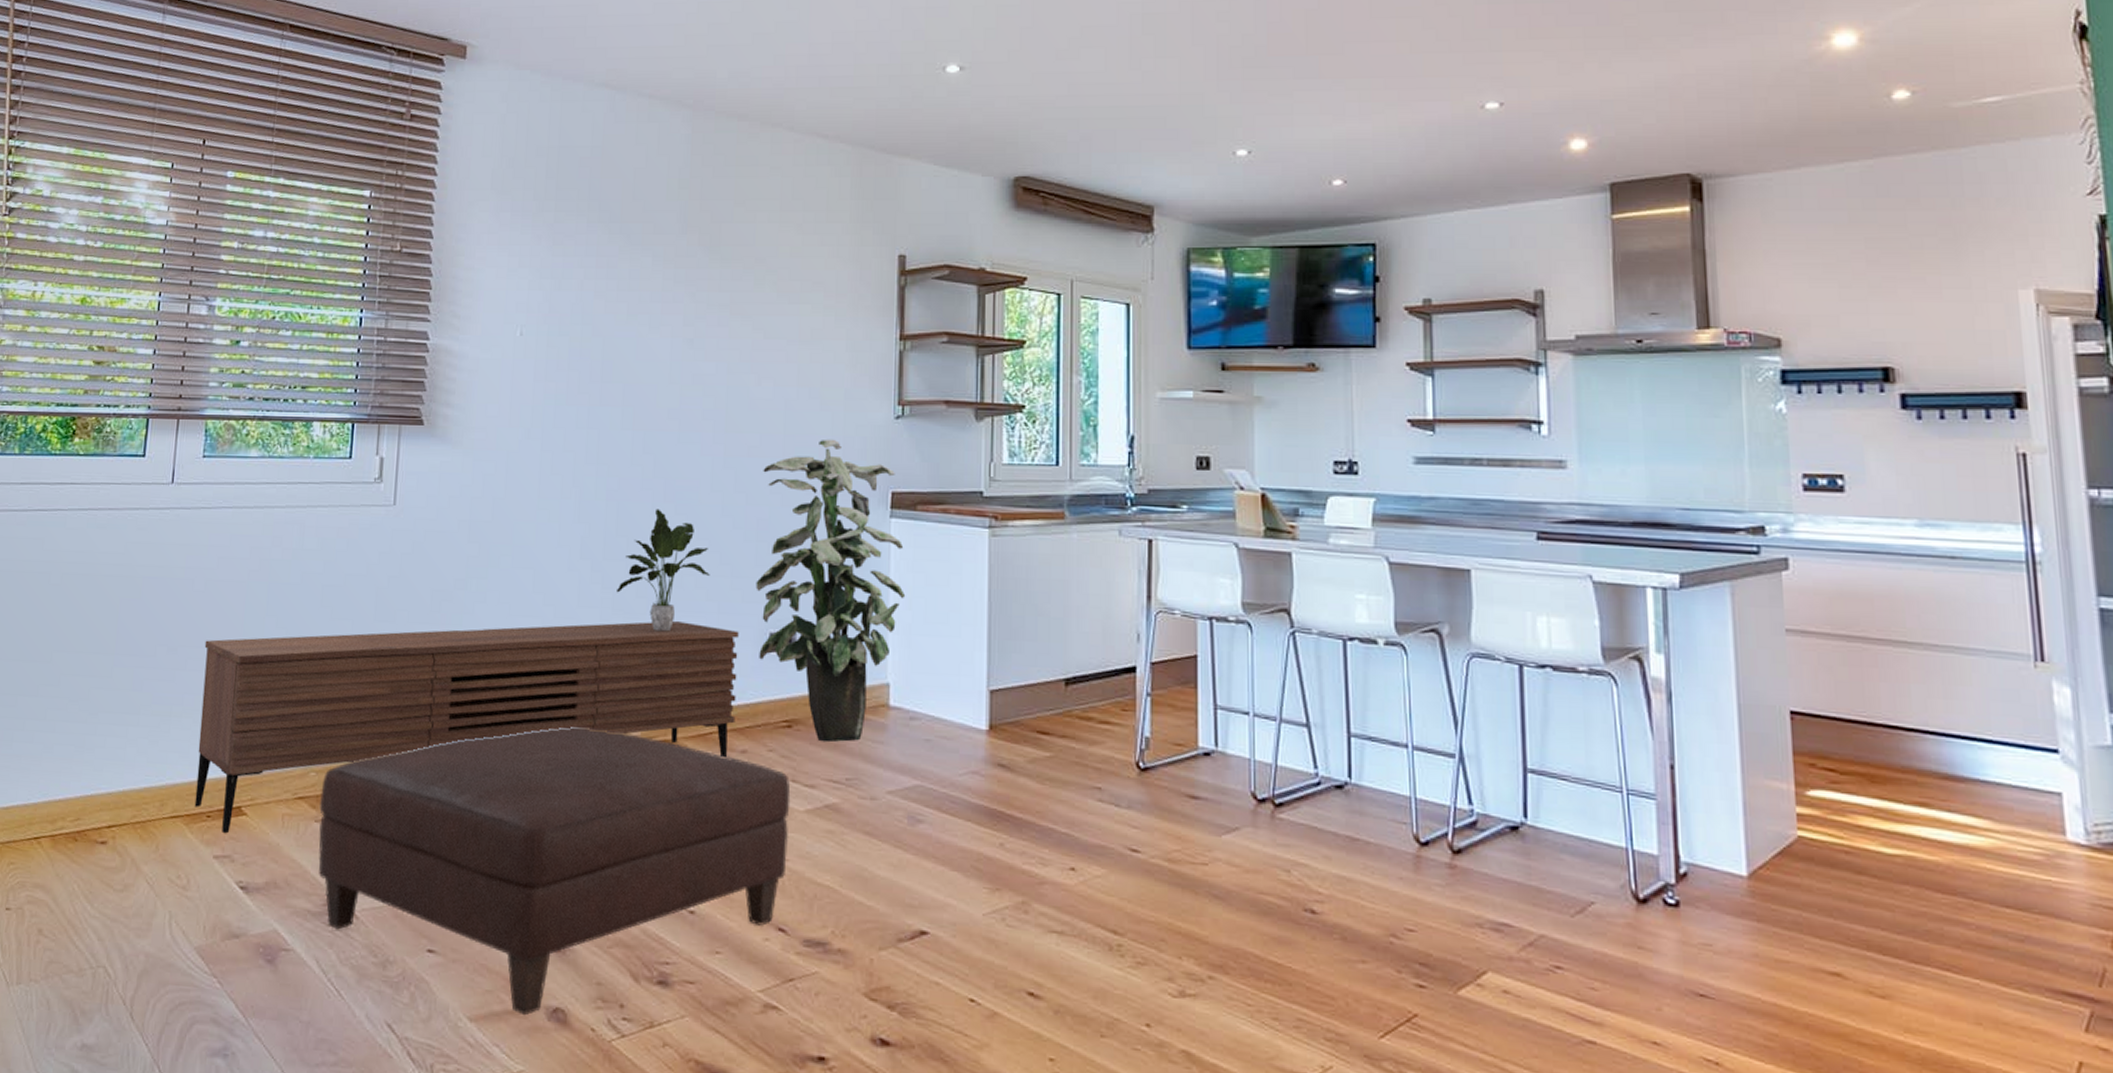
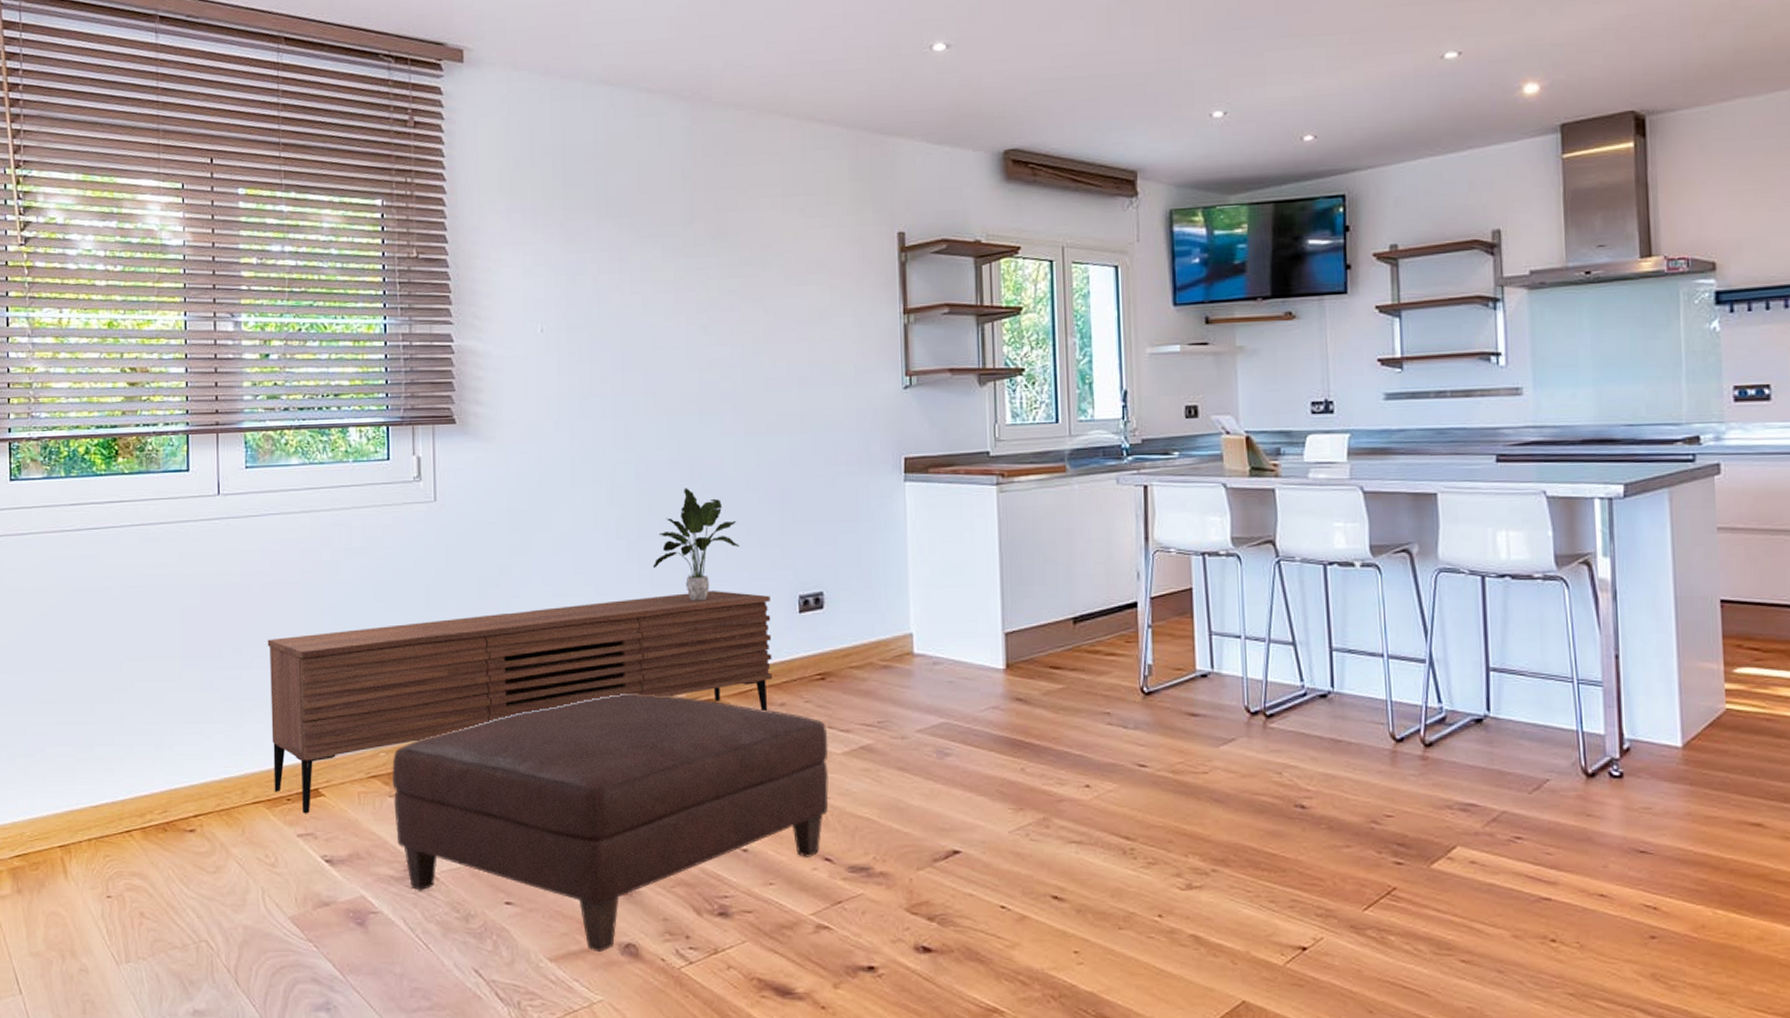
indoor plant: present [755,439,906,743] -> none [782,411,923,691]

